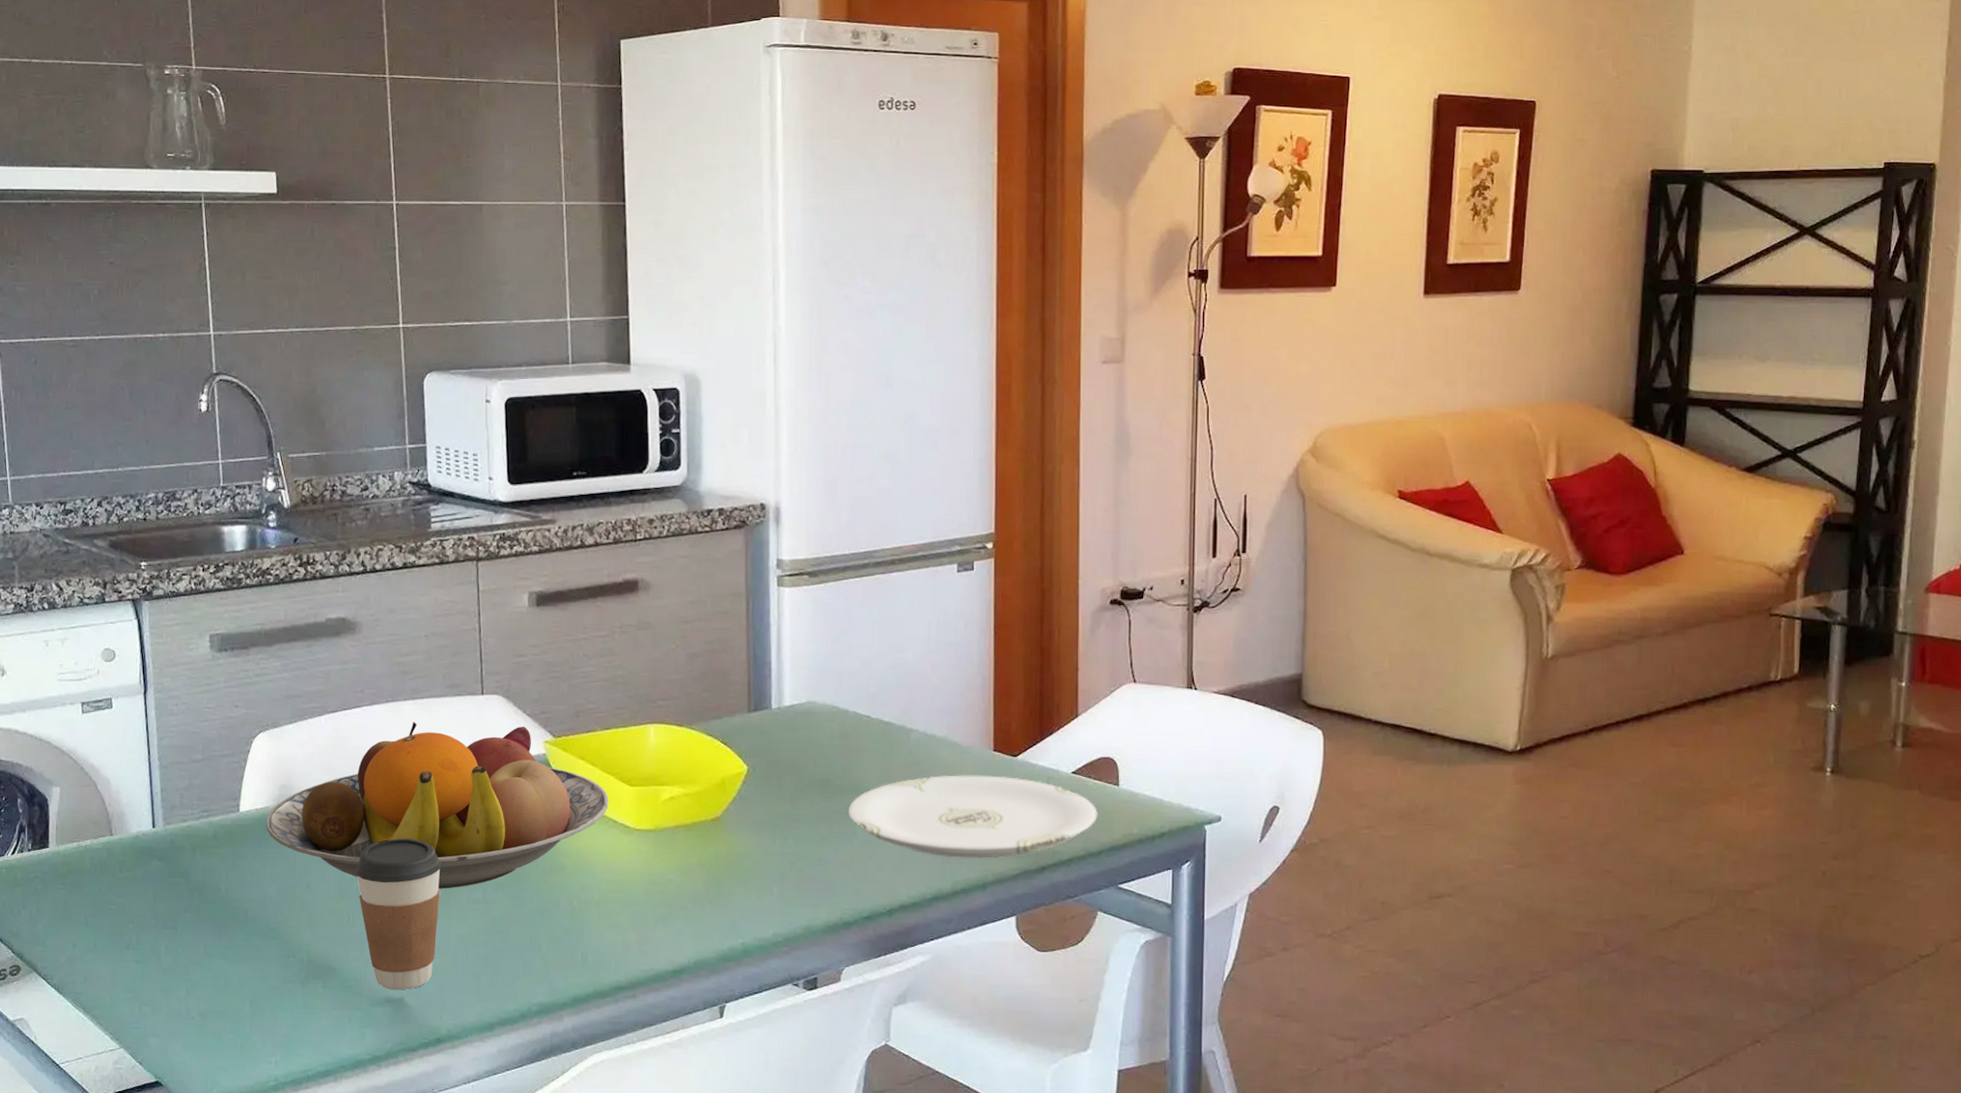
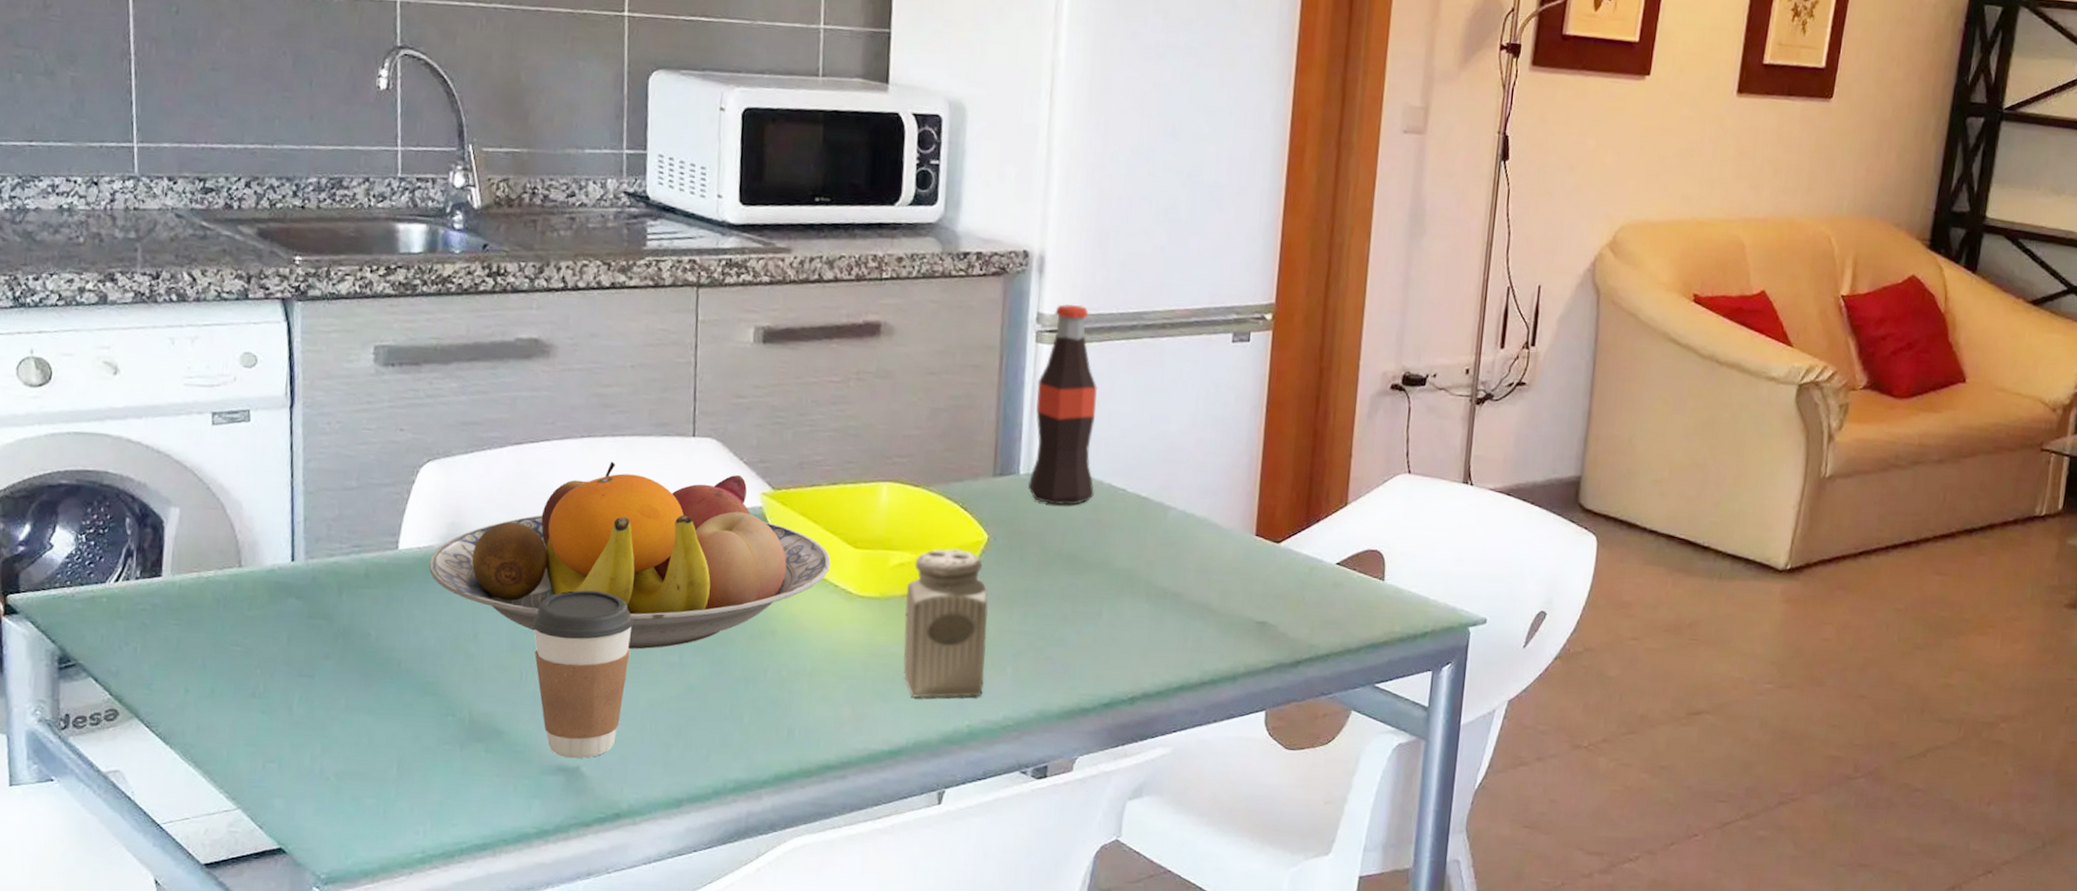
salt shaker: none [677,781,754,920] -> present [903,549,989,698]
bottle: none [780,549,841,734] -> present [1027,303,1098,505]
plate: present [849,775,1098,859] -> none [1095,557,1360,649]

